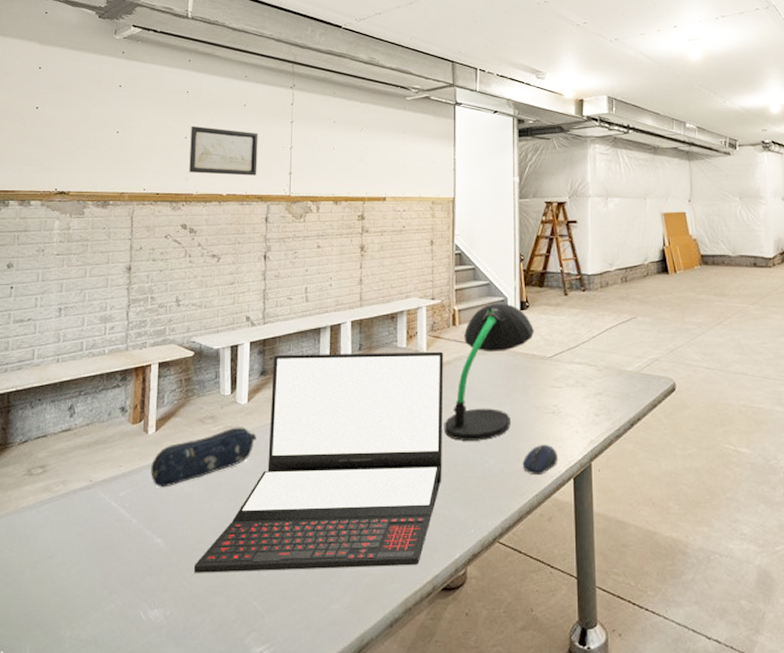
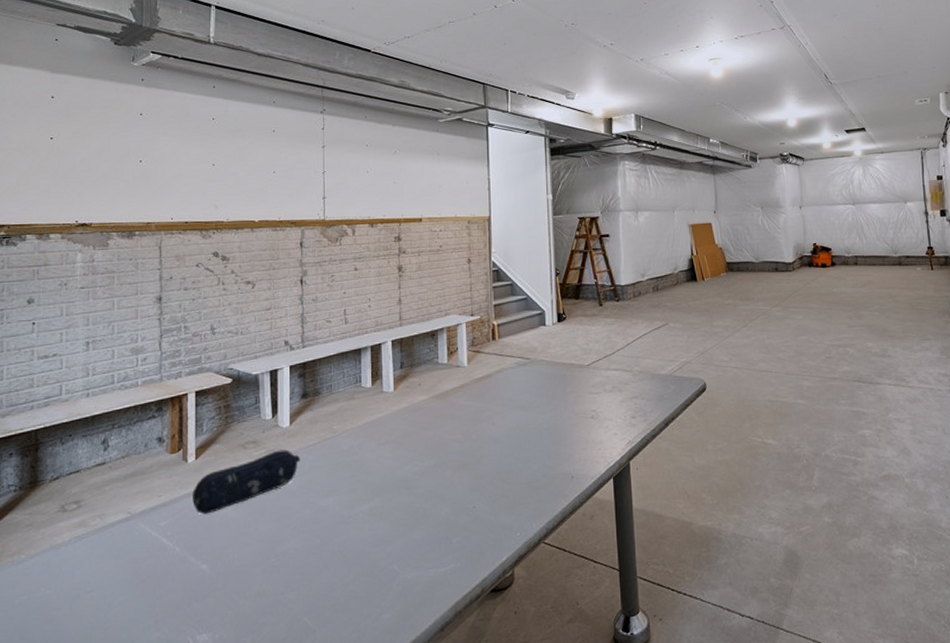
wall art: present [189,125,258,176] -> none [218,152,290,202]
laptop: present [194,351,444,573] -> none [242,365,487,595]
desk lamp: present [444,303,535,441] -> none [487,316,572,450]
computer mouse: present [522,444,558,476] -> none [564,447,598,478]

